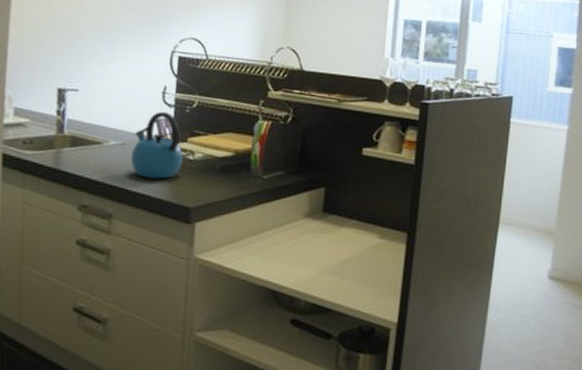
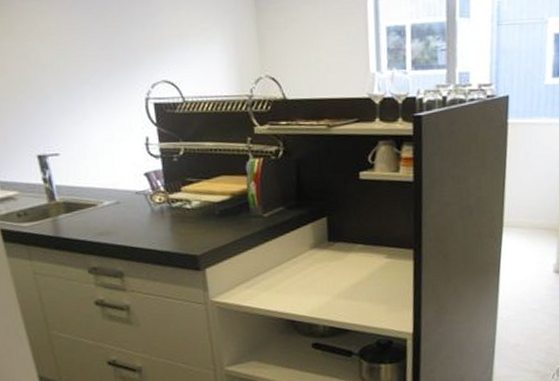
kettle: present [130,111,184,180] -> none [127,163,181,233]

